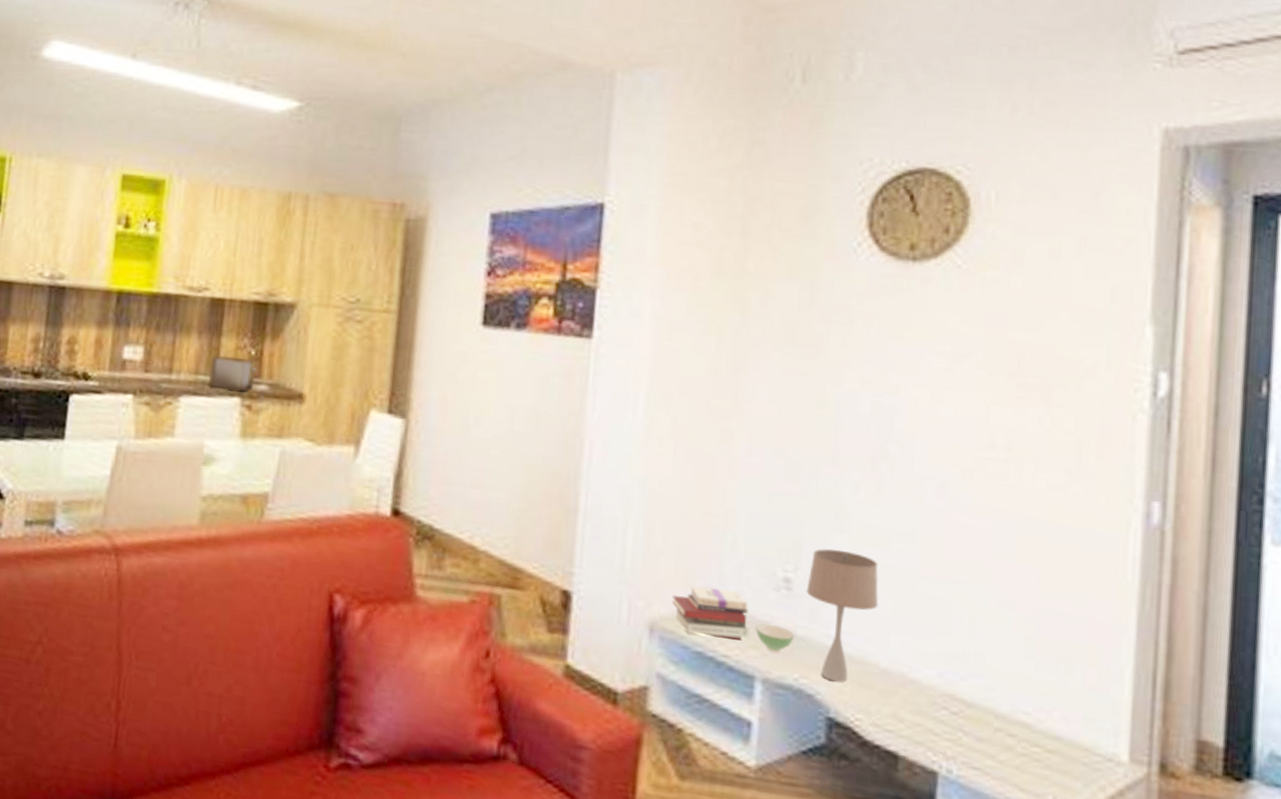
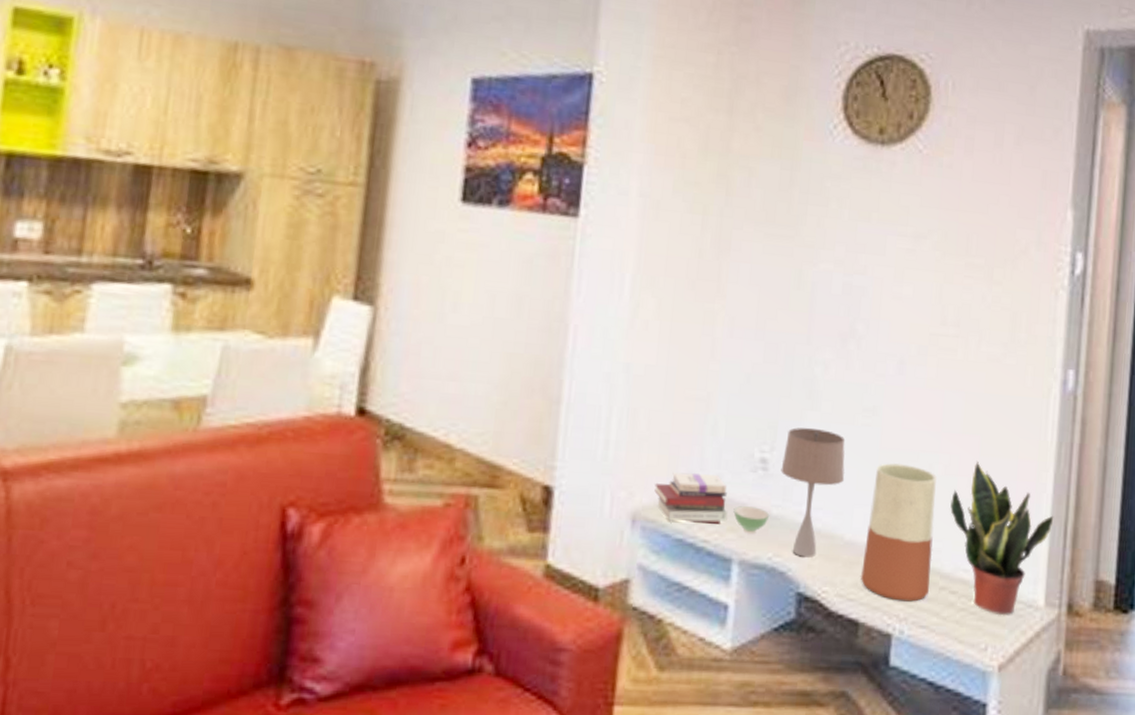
toaster: present [208,355,257,392] -> none [130,233,193,278]
vase: none [900,591,988,740] -> present [861,463,937,602]
potted plant: none [1005,595,1139,768] -> present [950,460,1054,616]

